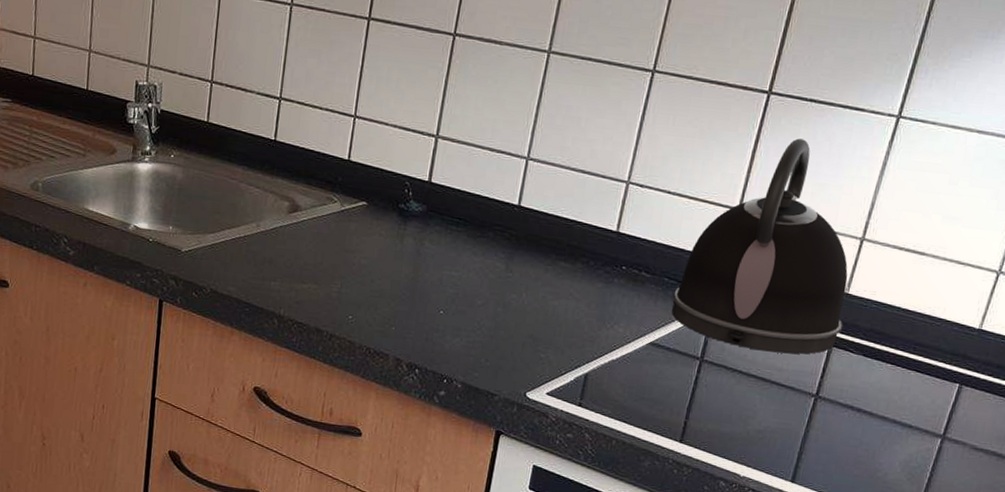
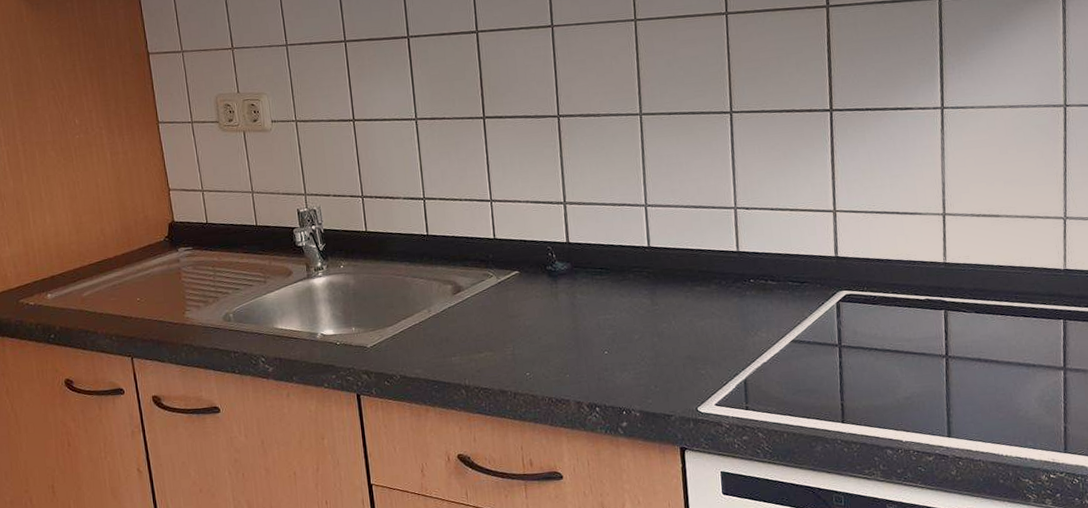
kettle: present [672,138,848,354] -> none [799,142,951,328]

